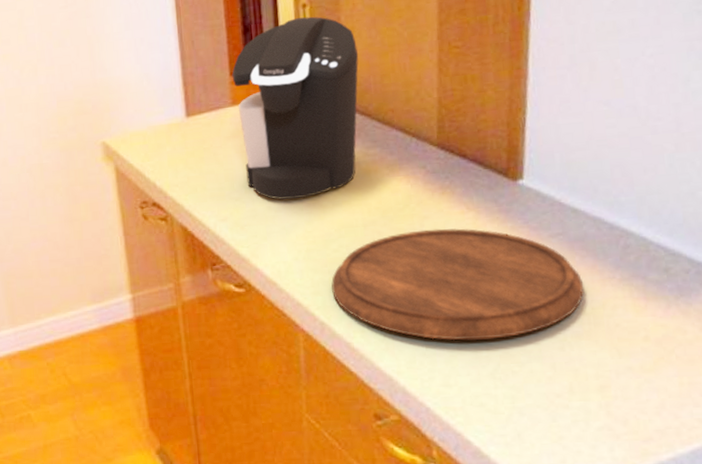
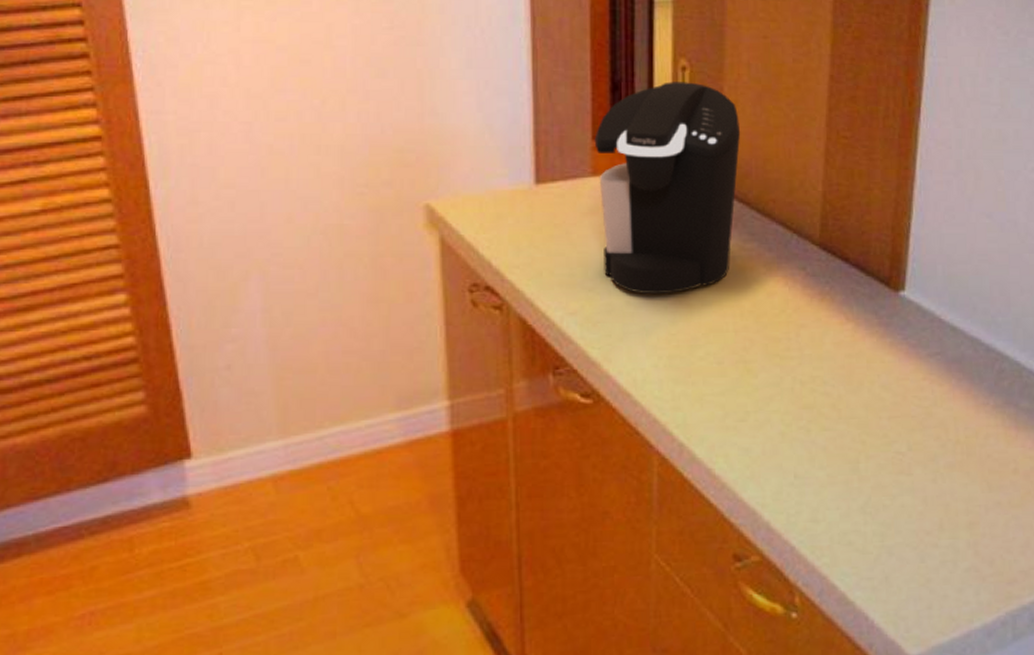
cutting board: present [331,228,584,340] -> none [694,340,959,469]

